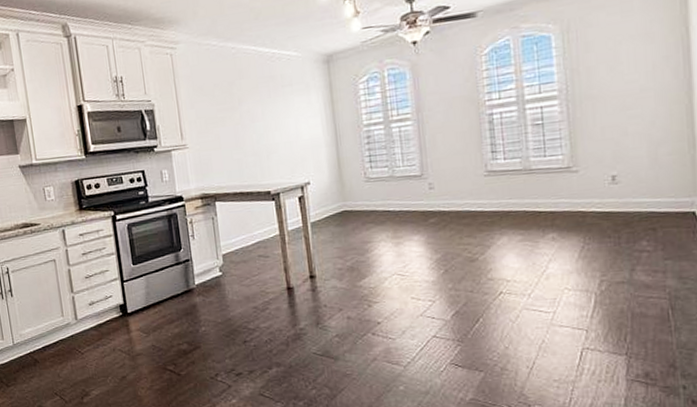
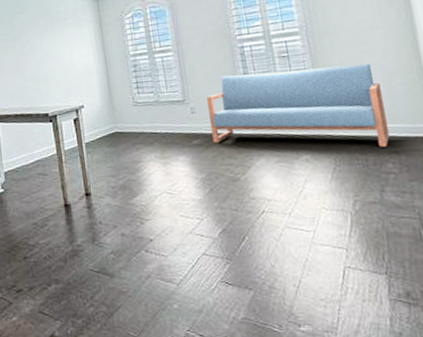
sofa: none [447,131,647,224] -> present [207,63,390,147]

